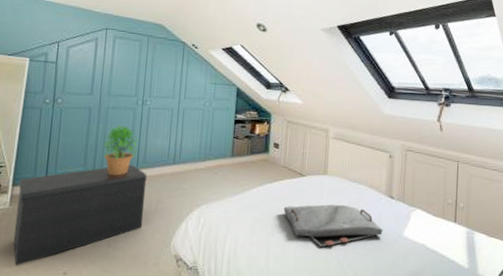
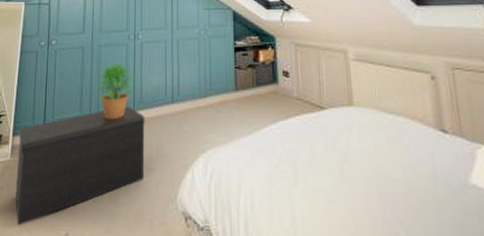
serving tray: present [283,204,383,248] -> none [304,143,441,201]

